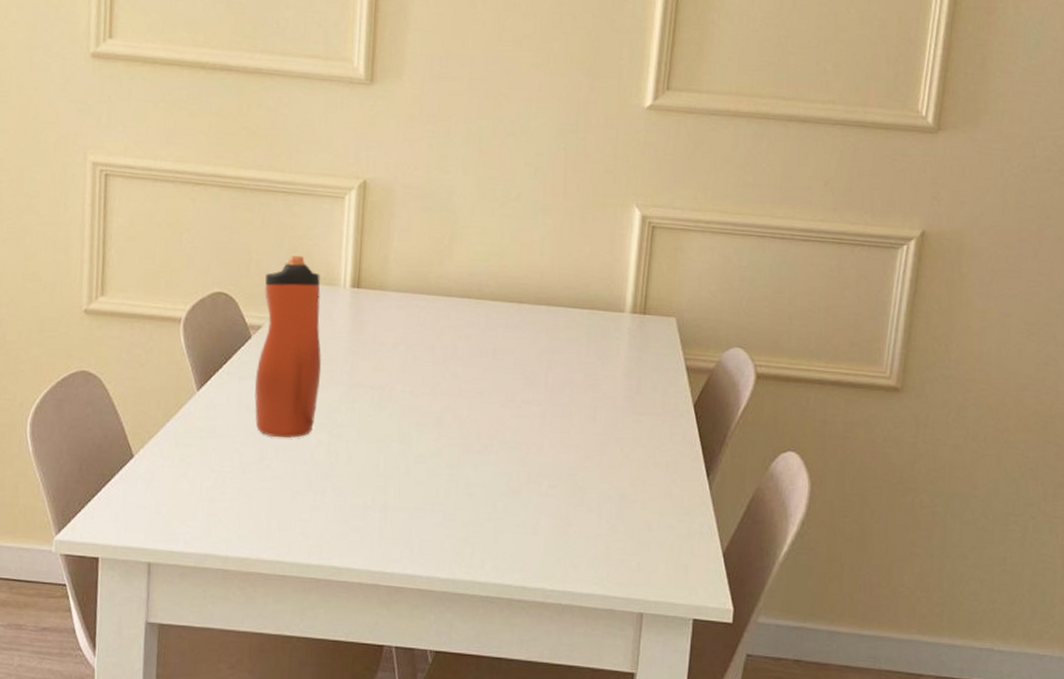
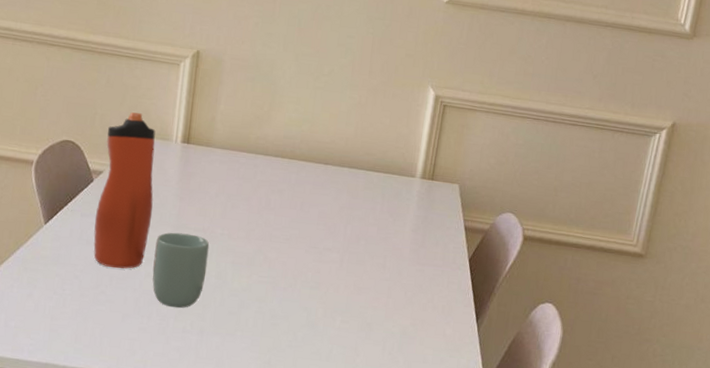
cup: none [324,392,389,481] -> present [152,232,210,308]

